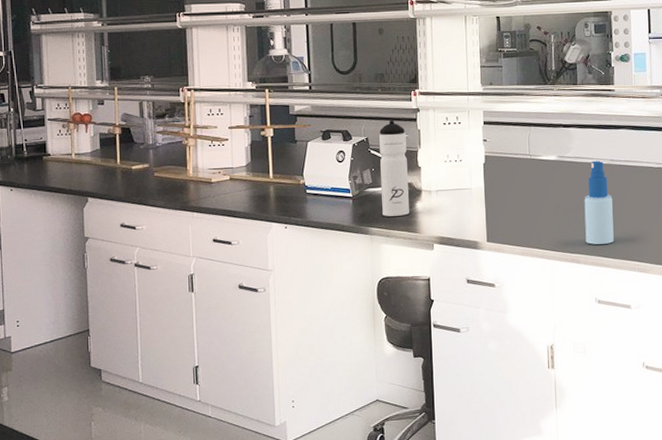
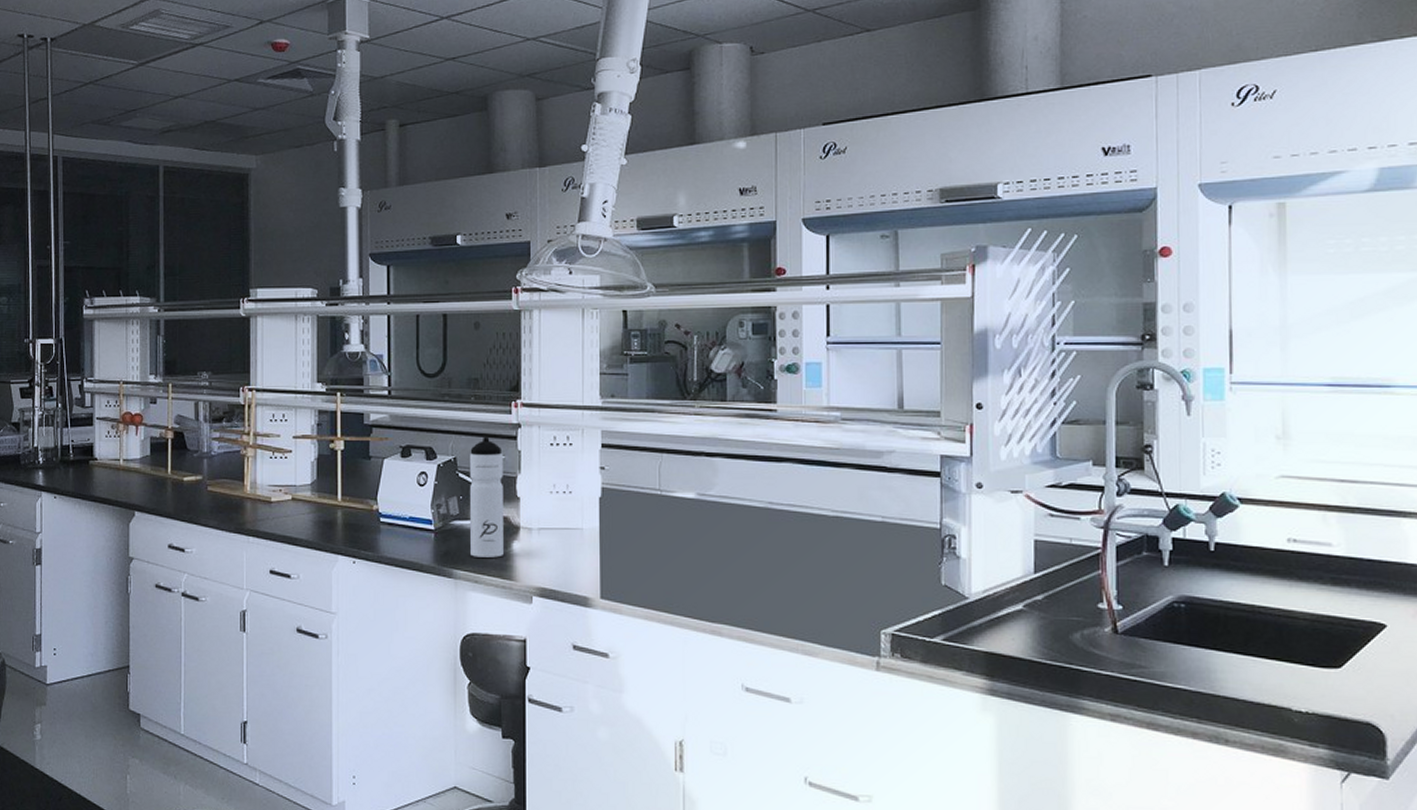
spray bottle: present [584,160,614,245] -> none [731,502,770,614]

